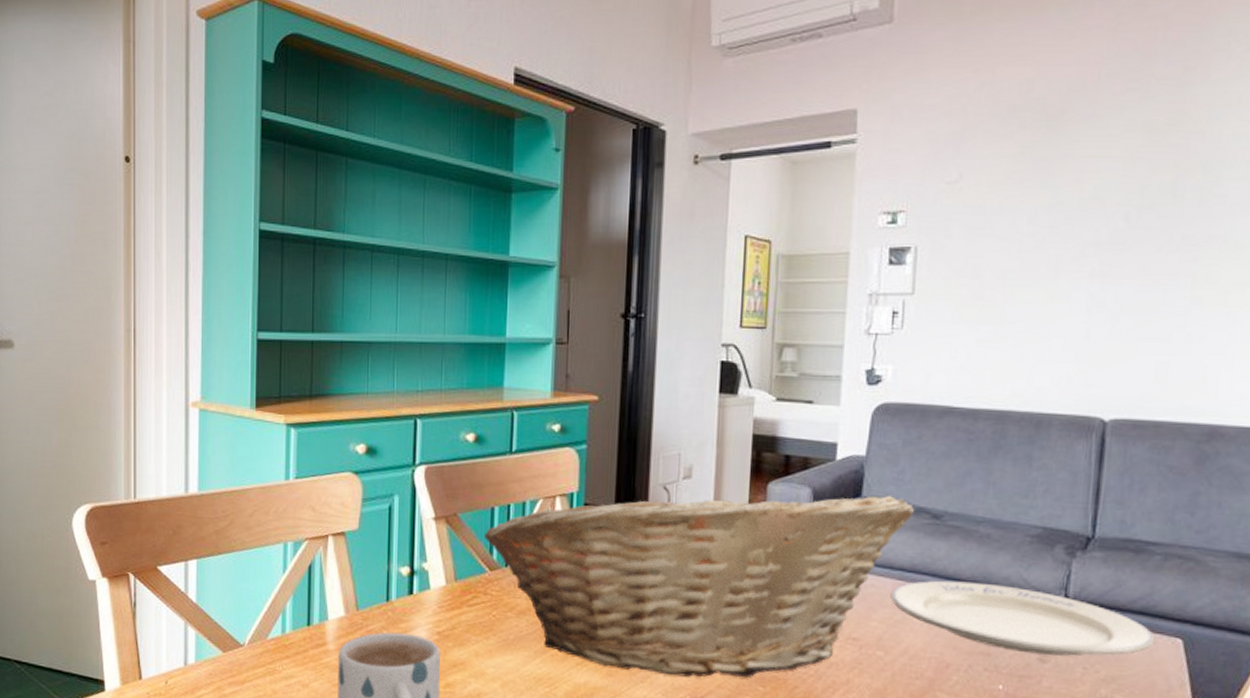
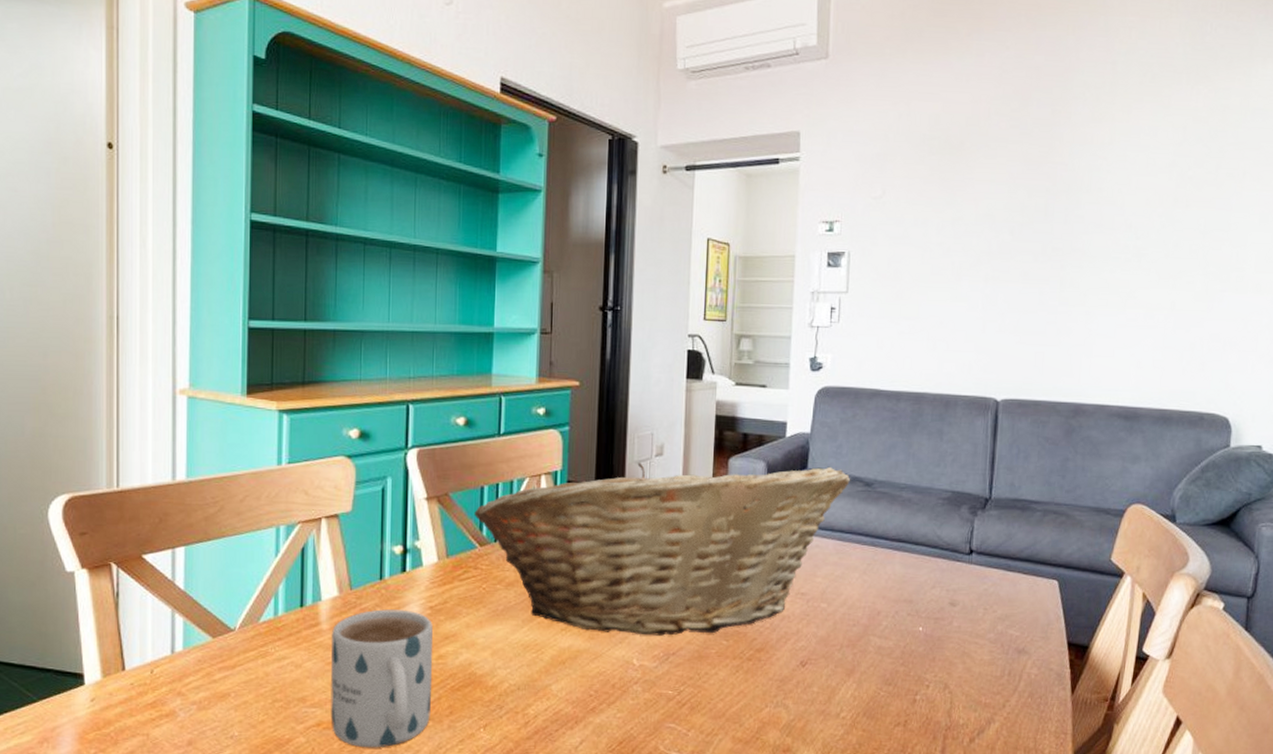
plate: present [890,580,1155,656] -> none [832,539,1038,599]

